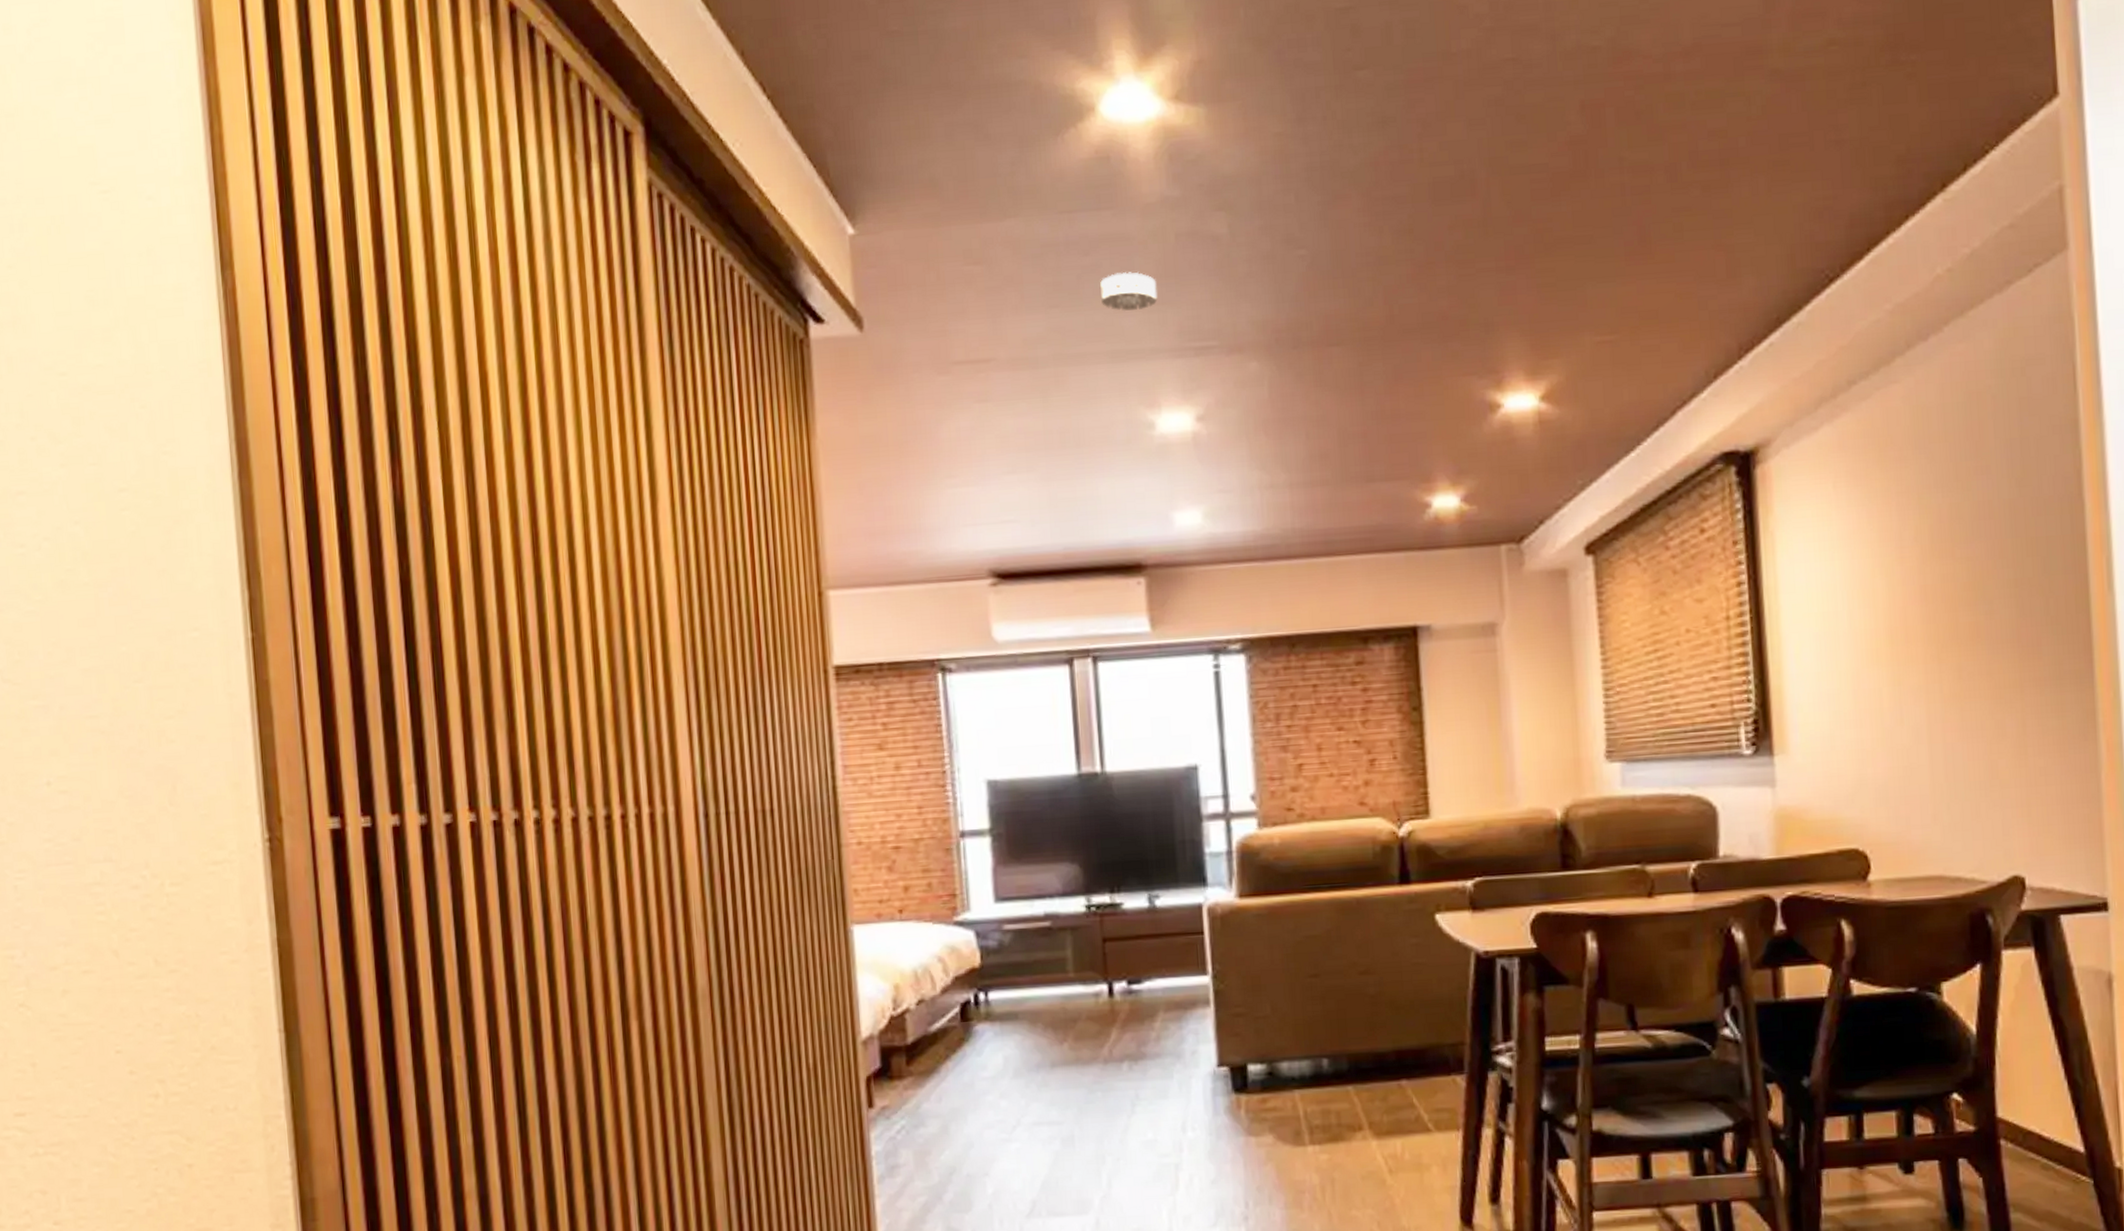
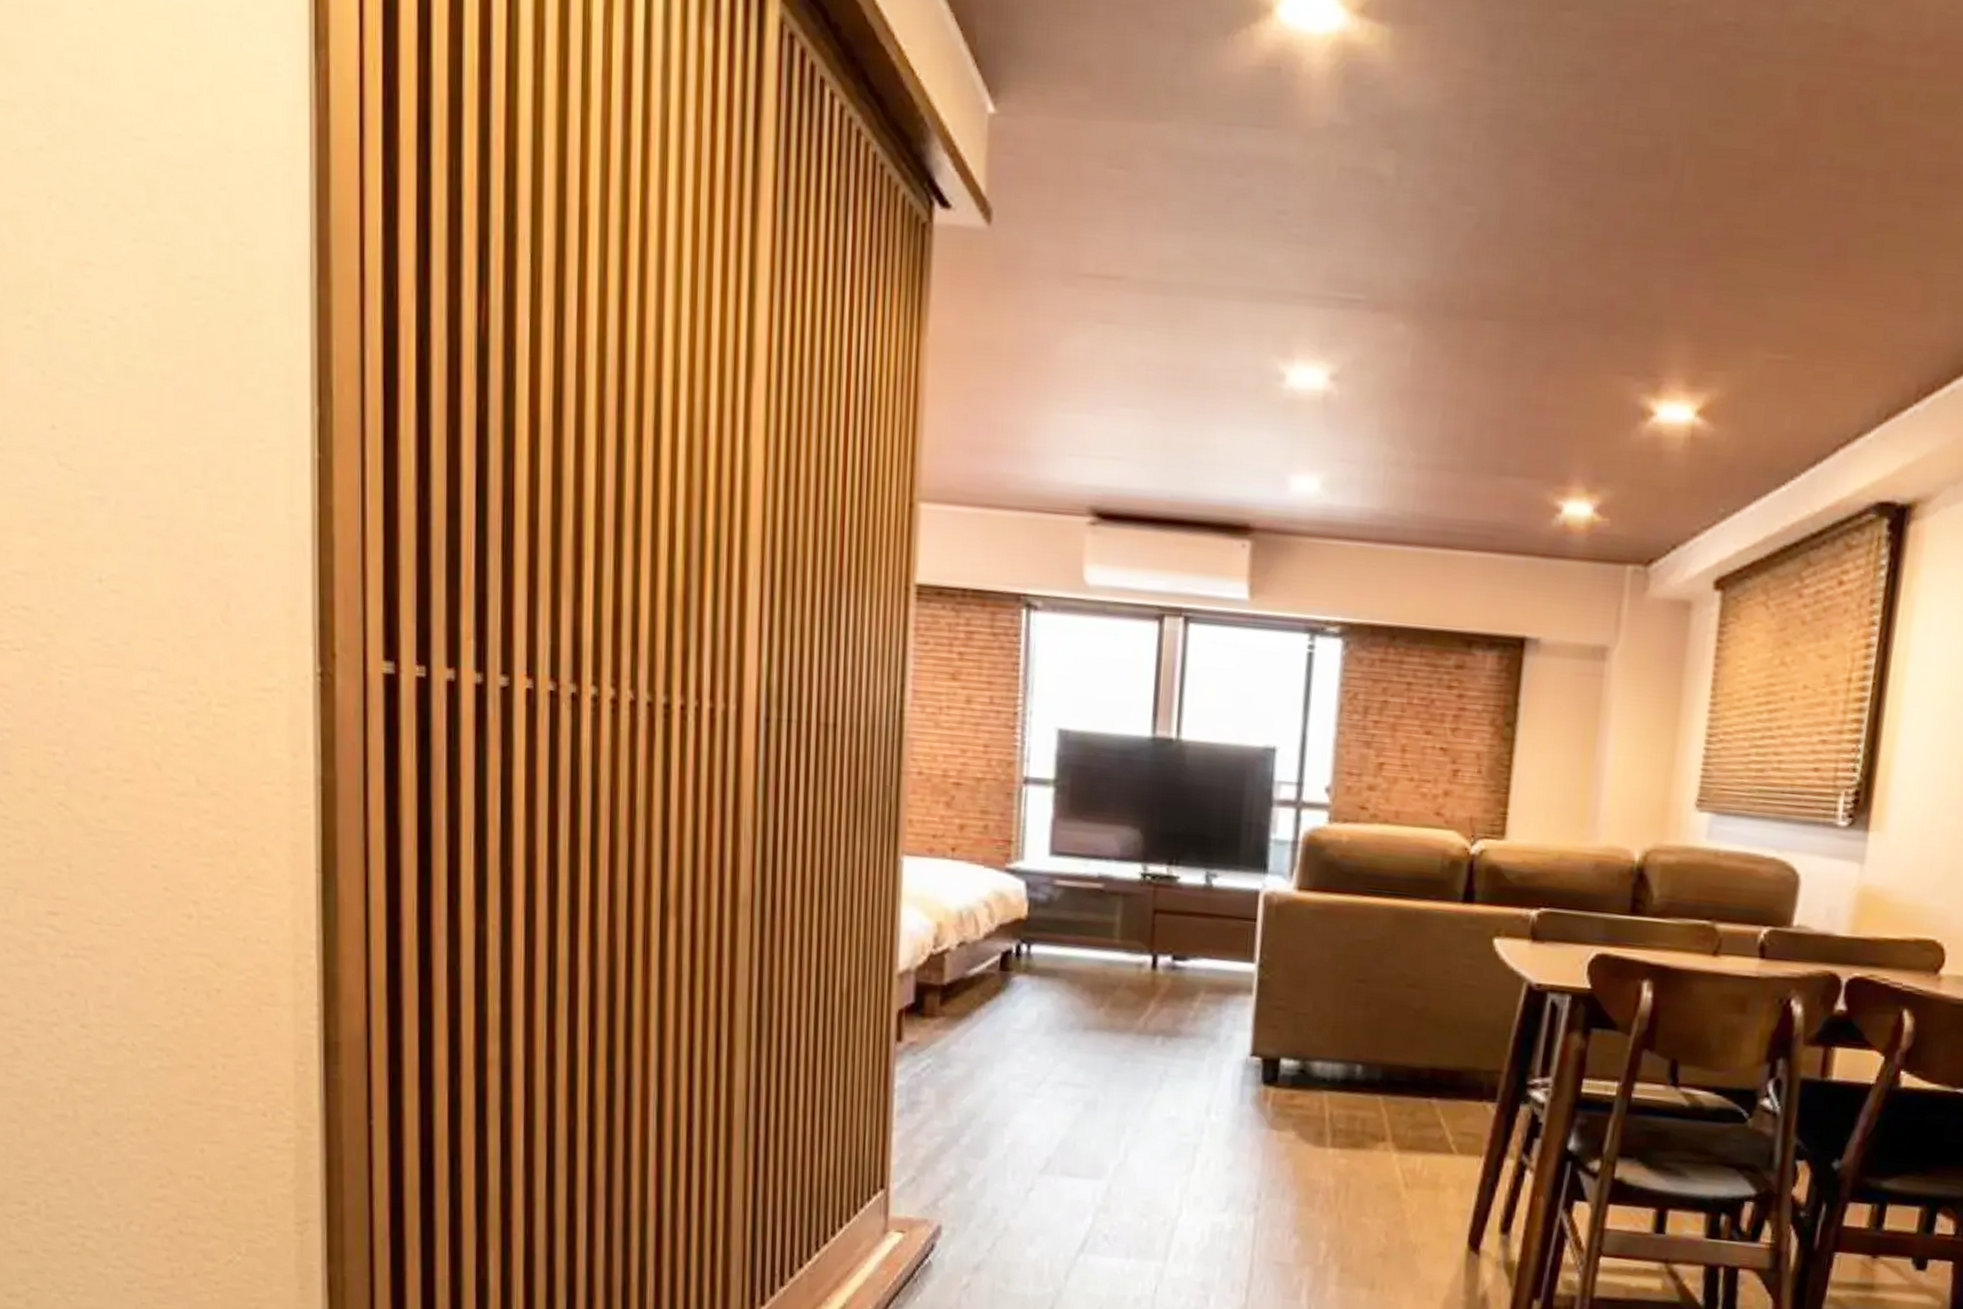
smoke detector: present [1100,272,1158,312] -> none [1248,201,1310,247]

